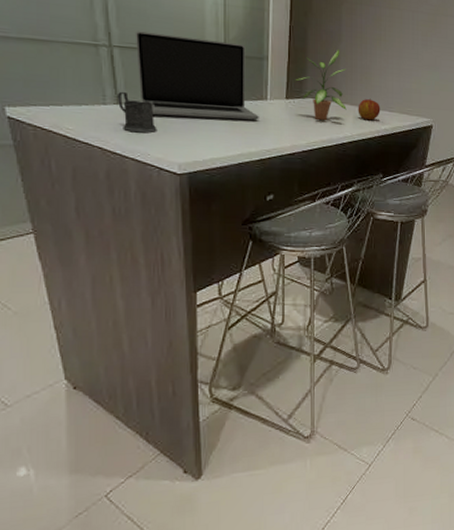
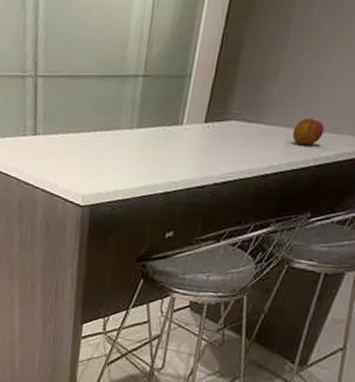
mug: present [118,91,157,133] -> none [36,122,68,164]
laptop: present [135,31,259,120] -> none [56,58,171,149]
potted plant: present [296,49,347,120] -> none [220,56,287,146]

